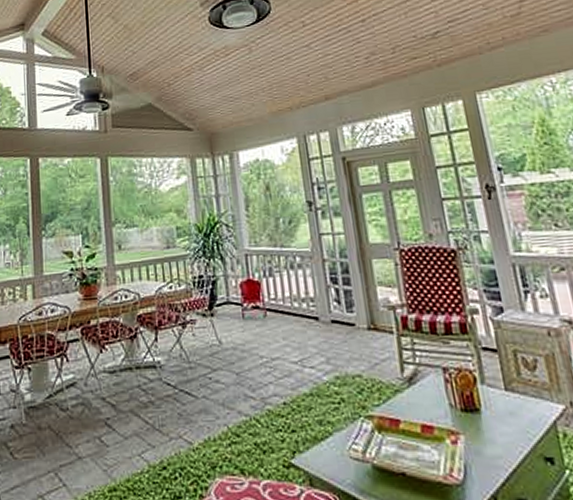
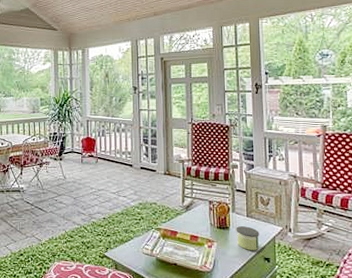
candle: none [490,406,533,446] -> present [236,226,259,250]

